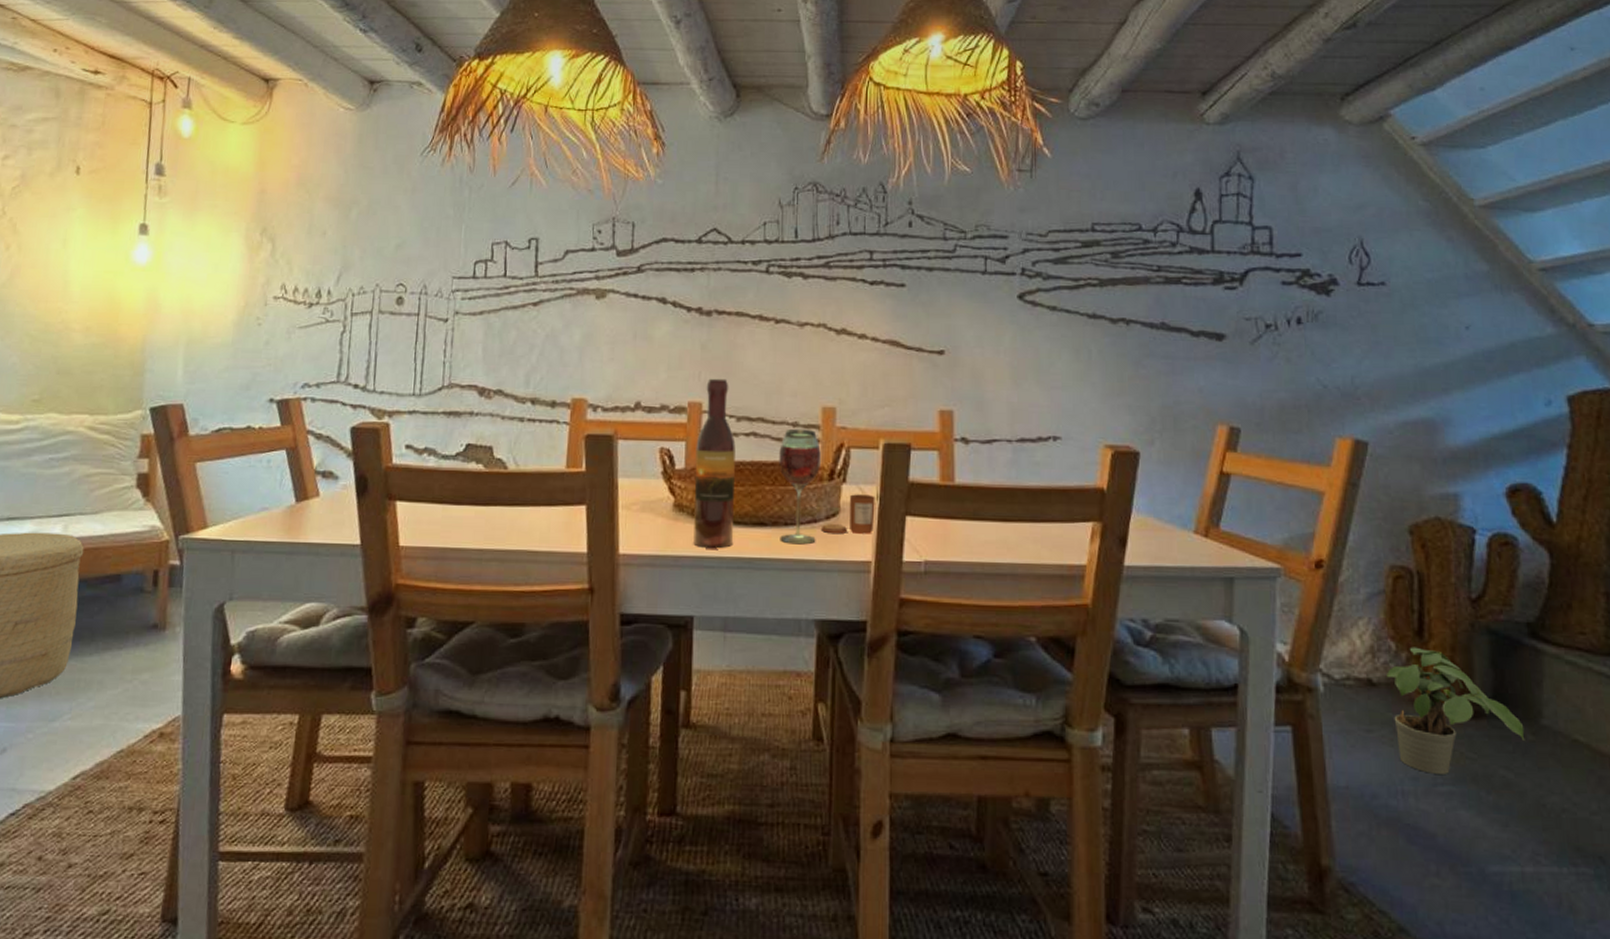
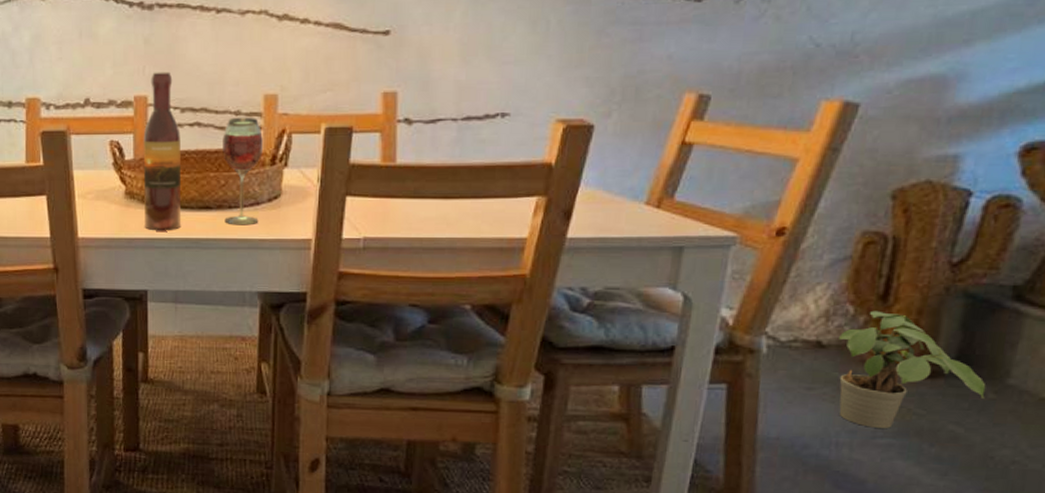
candle: present [822,494,875,534] -> none [264,177,316,214]

